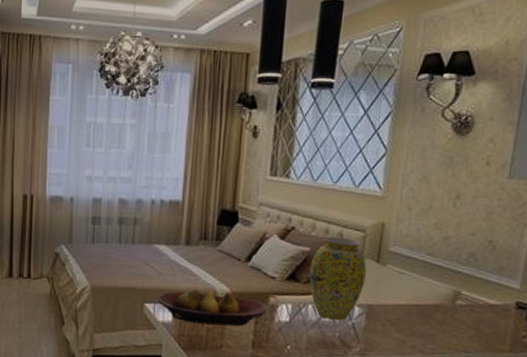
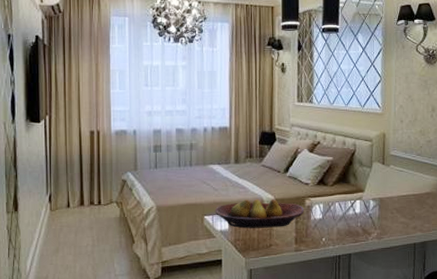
vase: present [309,236,367,321] -> none [334,147,376,214]

